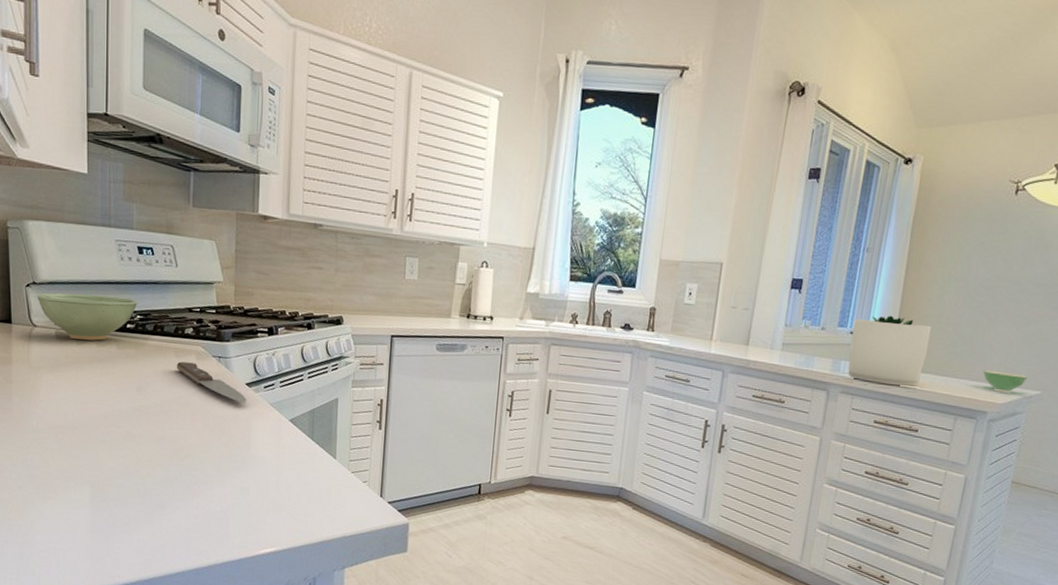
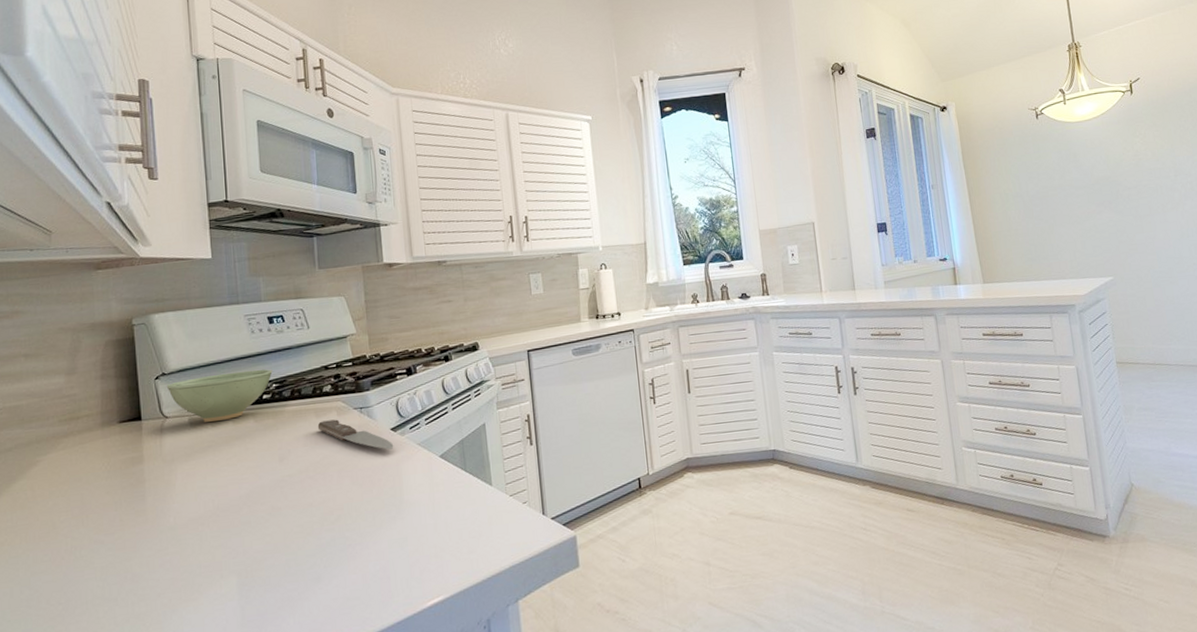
planter: present [848,315,931,387] -> none [939,237,1010,300]
bowl: present [983,370,1028,393] -> none [1060,265,1098,285]

